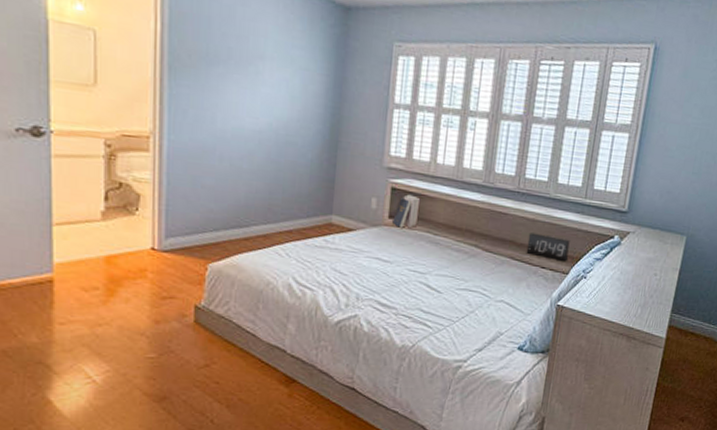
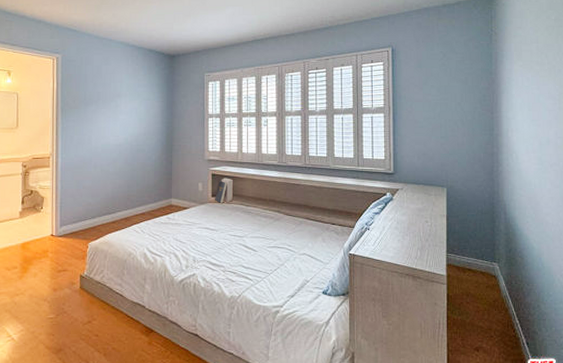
alarm clock: present [526,233,570,262] -> none [318,197,352,218]

